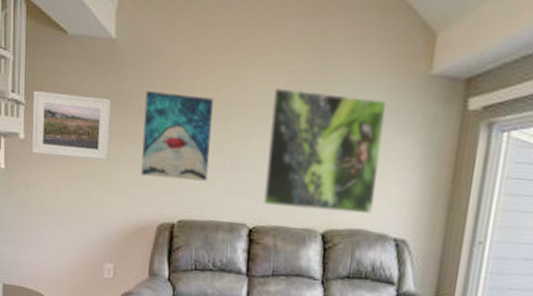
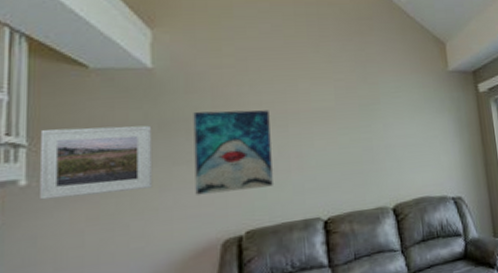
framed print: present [262,88,387,215] -> none [327,93,431,195]

